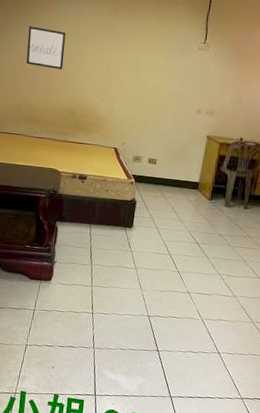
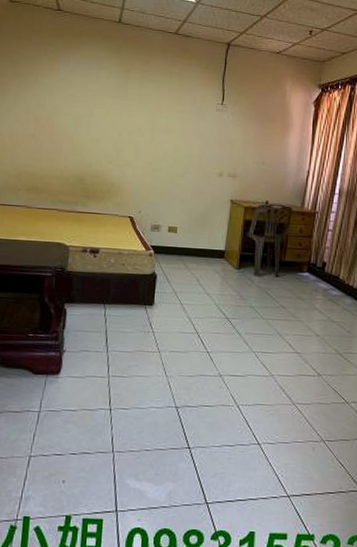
wall art: present [26,26,66,69] -> none [27,88,72,134]

